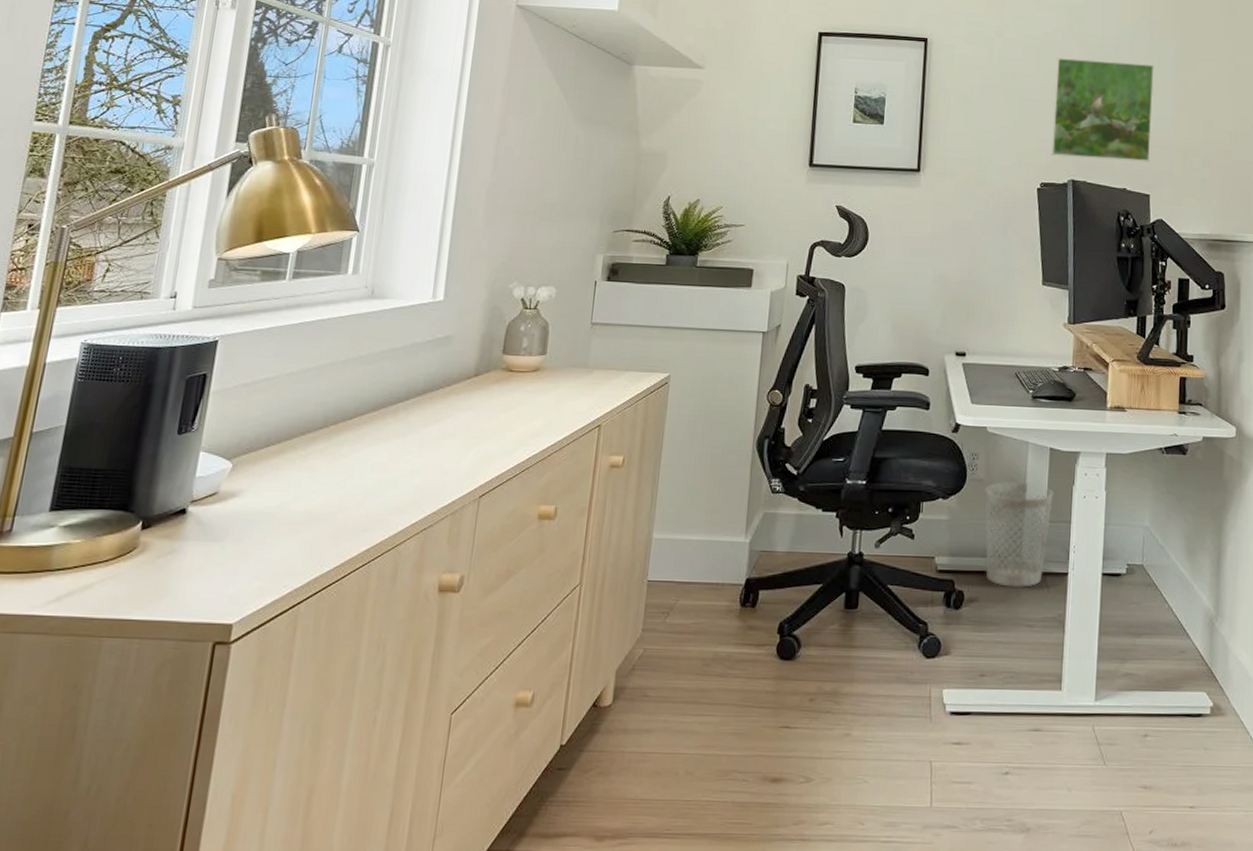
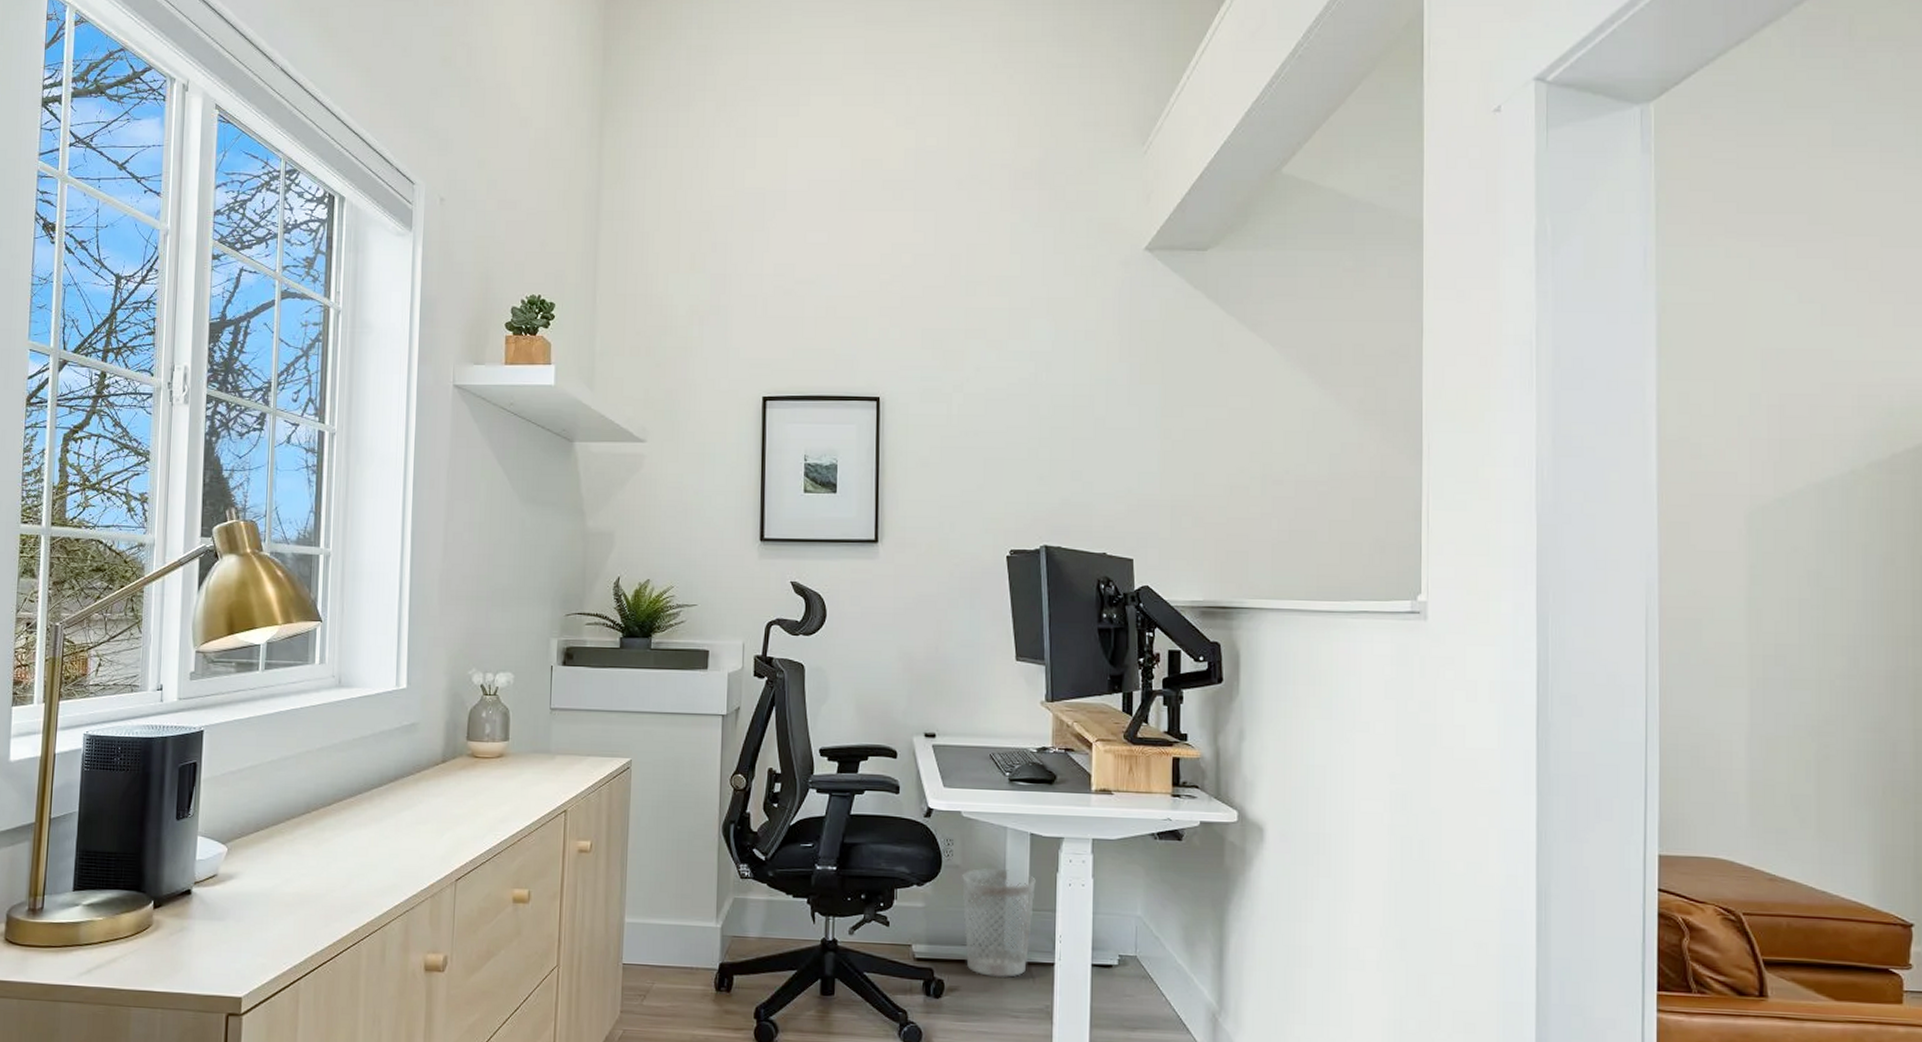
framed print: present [1051,58,1154,162] -> none [1021,411,1134,523]

